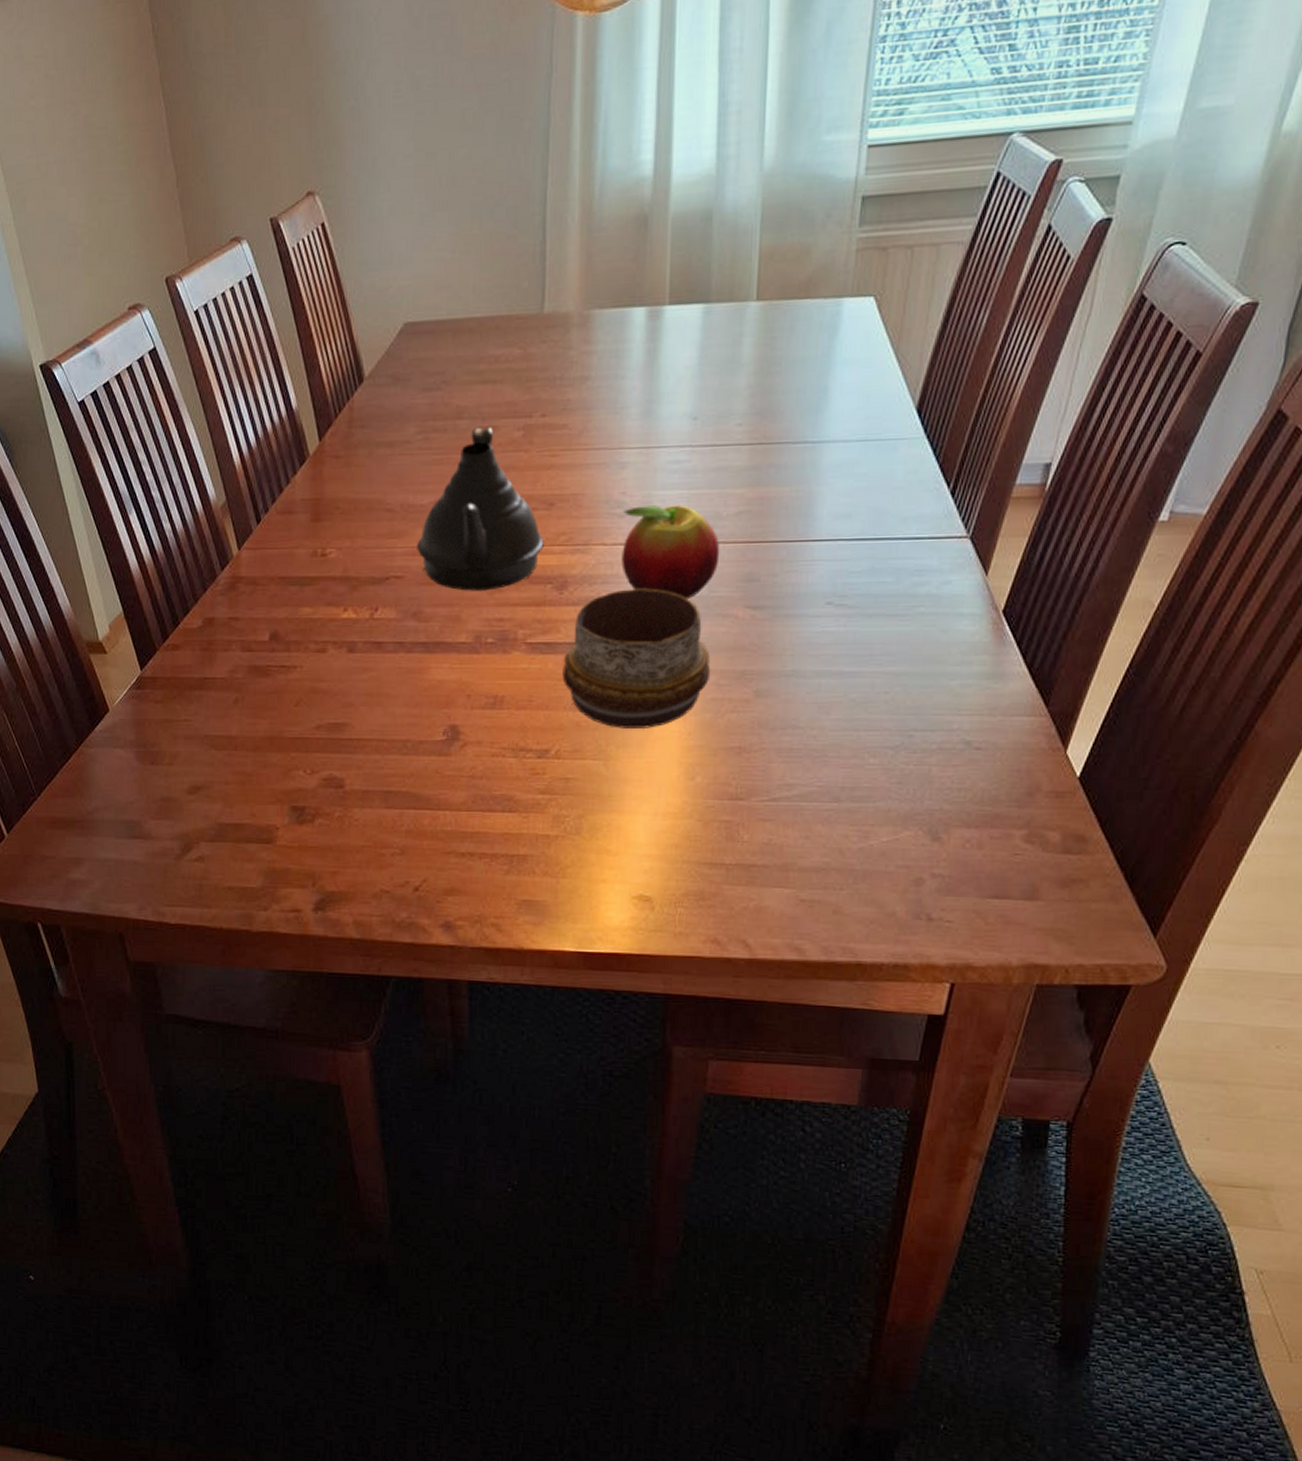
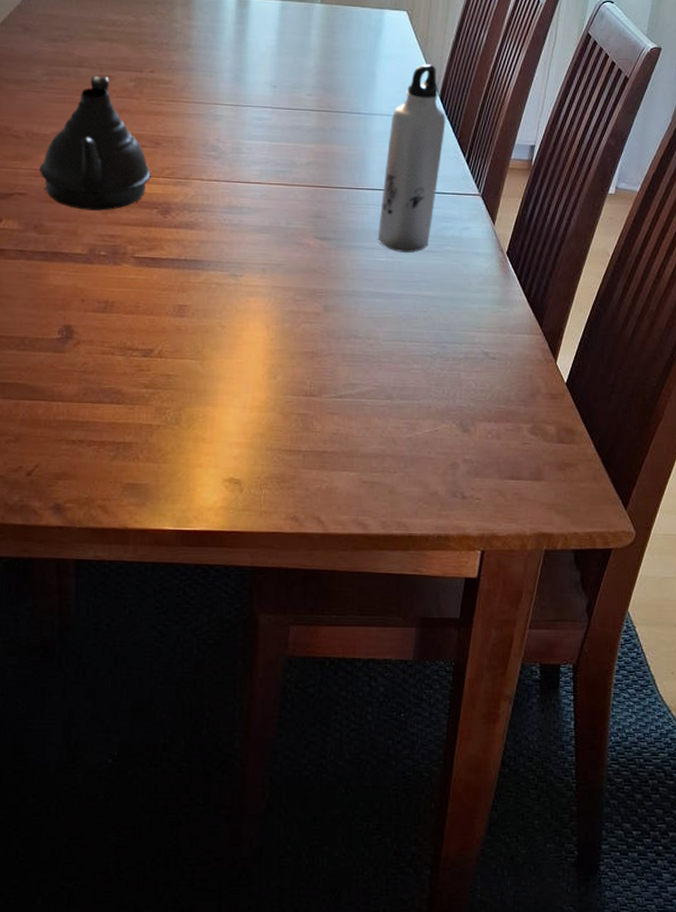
decorative bowl: present [562,588,711,728] -> none [165,217,289,334]
fruit: present [621,505,720,599] -> none [216,151,295,229]
water bottle: none [827,365,924,619] -> present [378,63,446,253]

